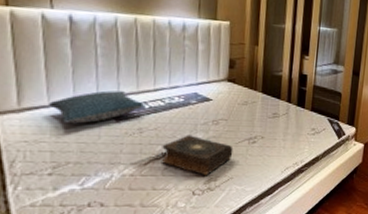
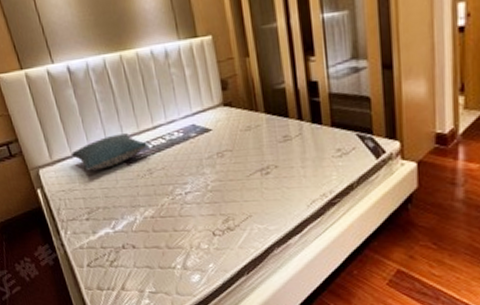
book: present [161,135,233,176] -> none [173,171,247,215]

